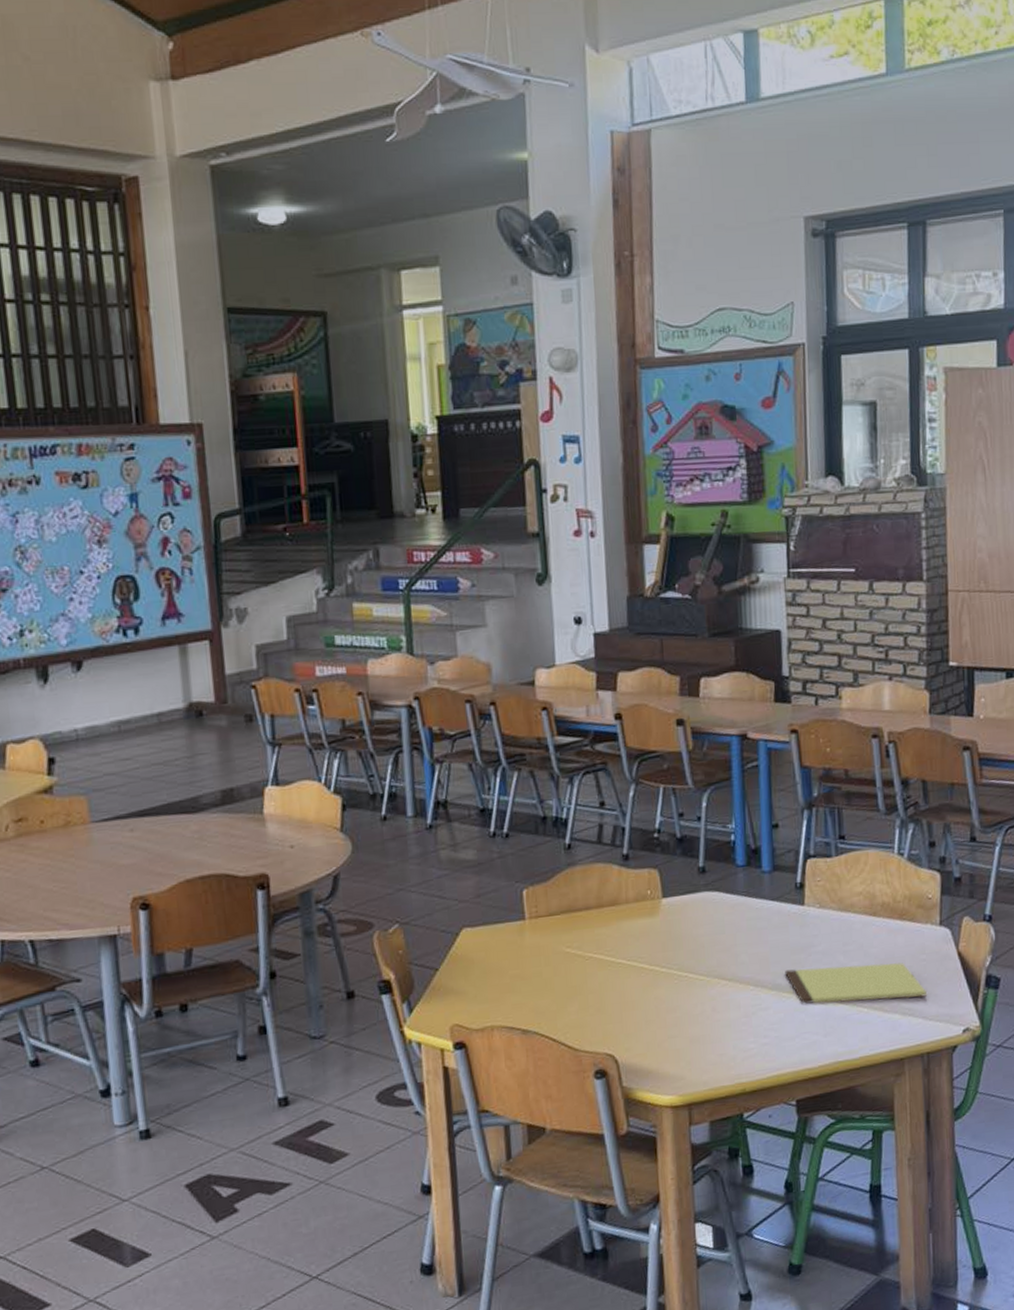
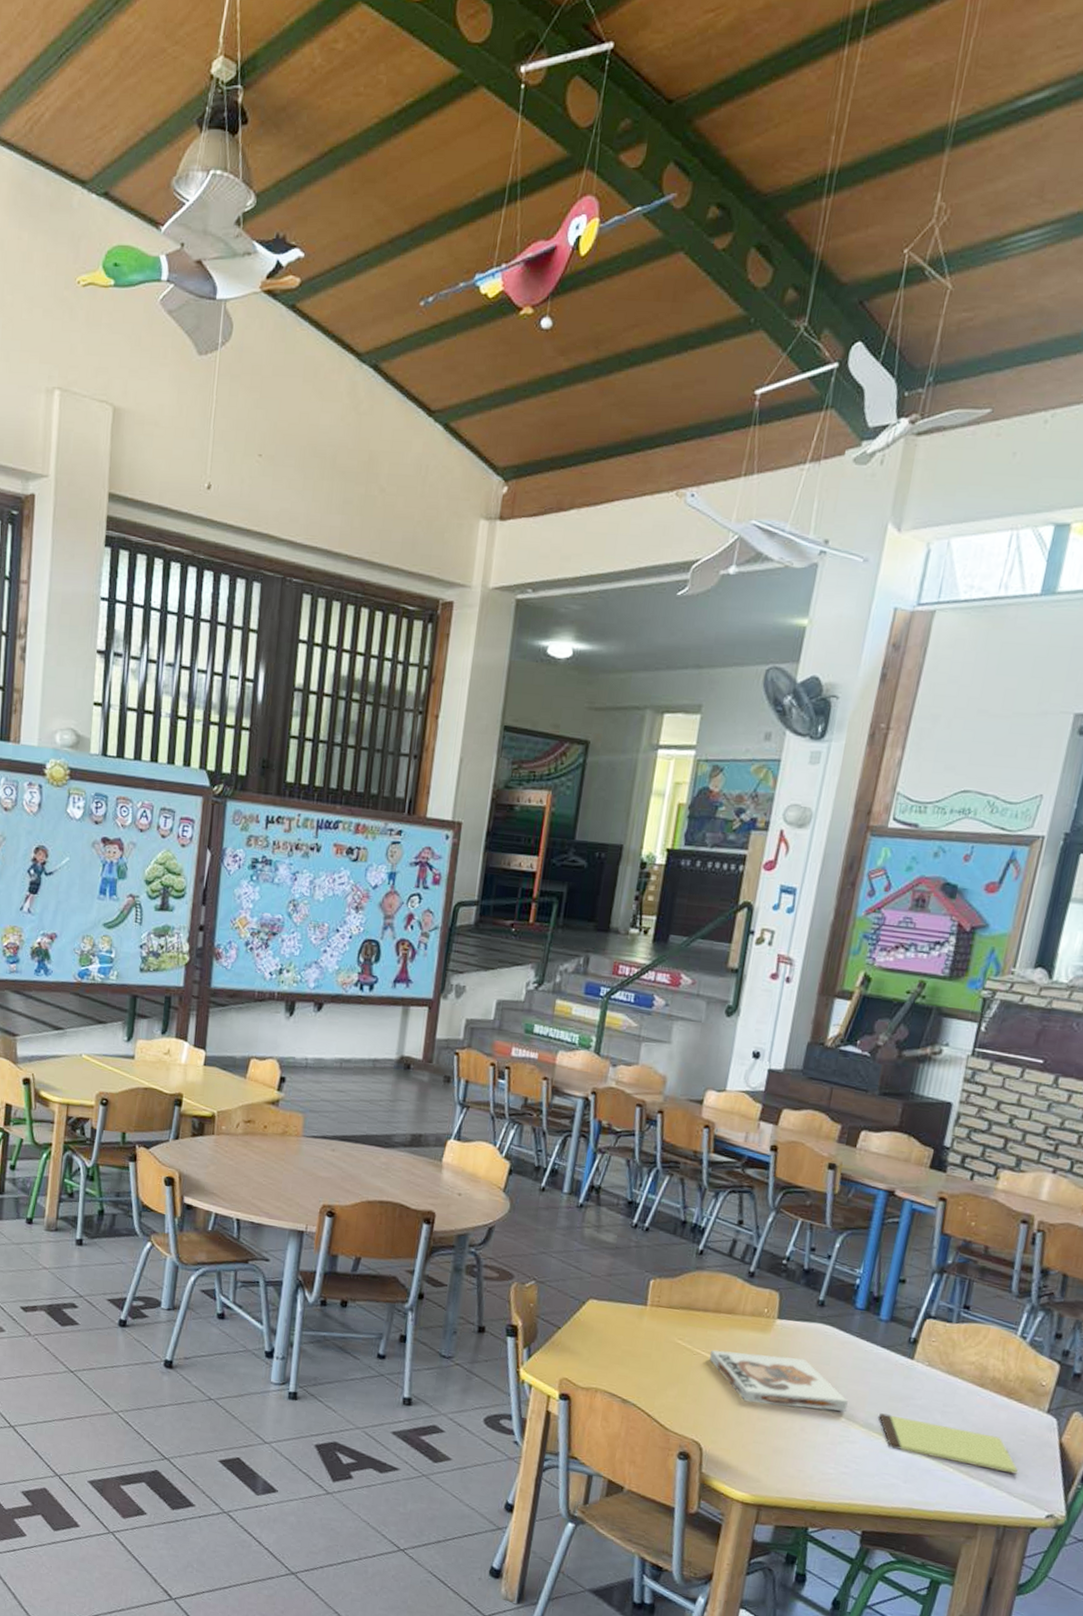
board game: none [603,933,753,997] -> present [709,1350,848,1412]

